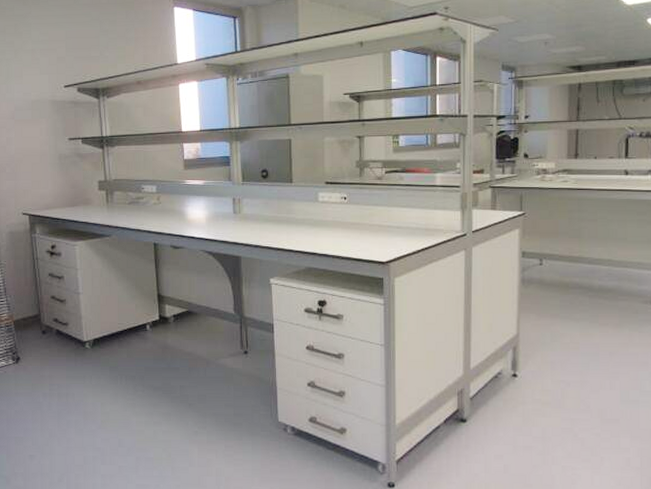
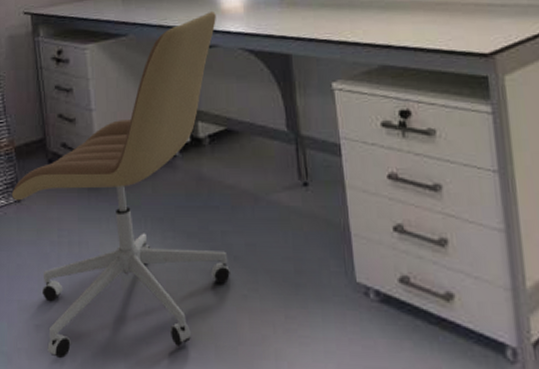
office chair: none [10,220,186,480] -> present [11,10,232,359]

